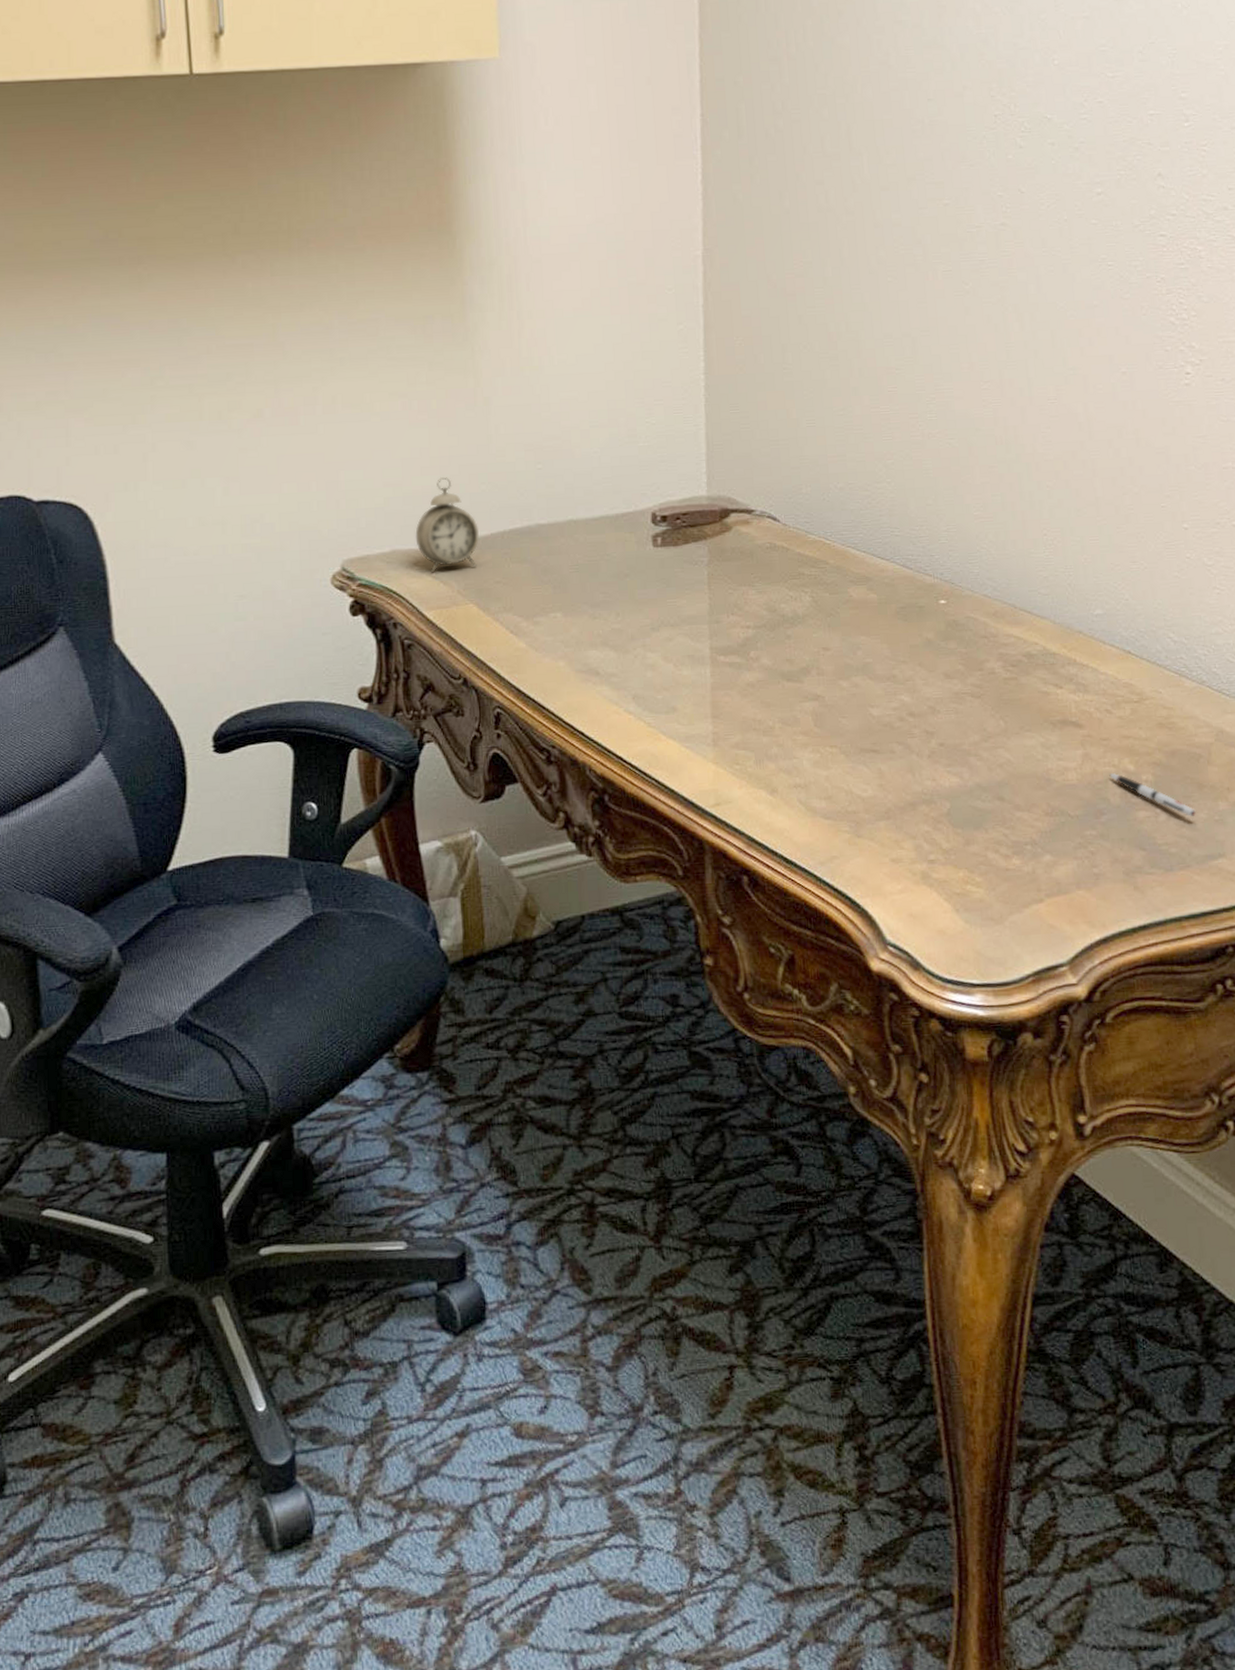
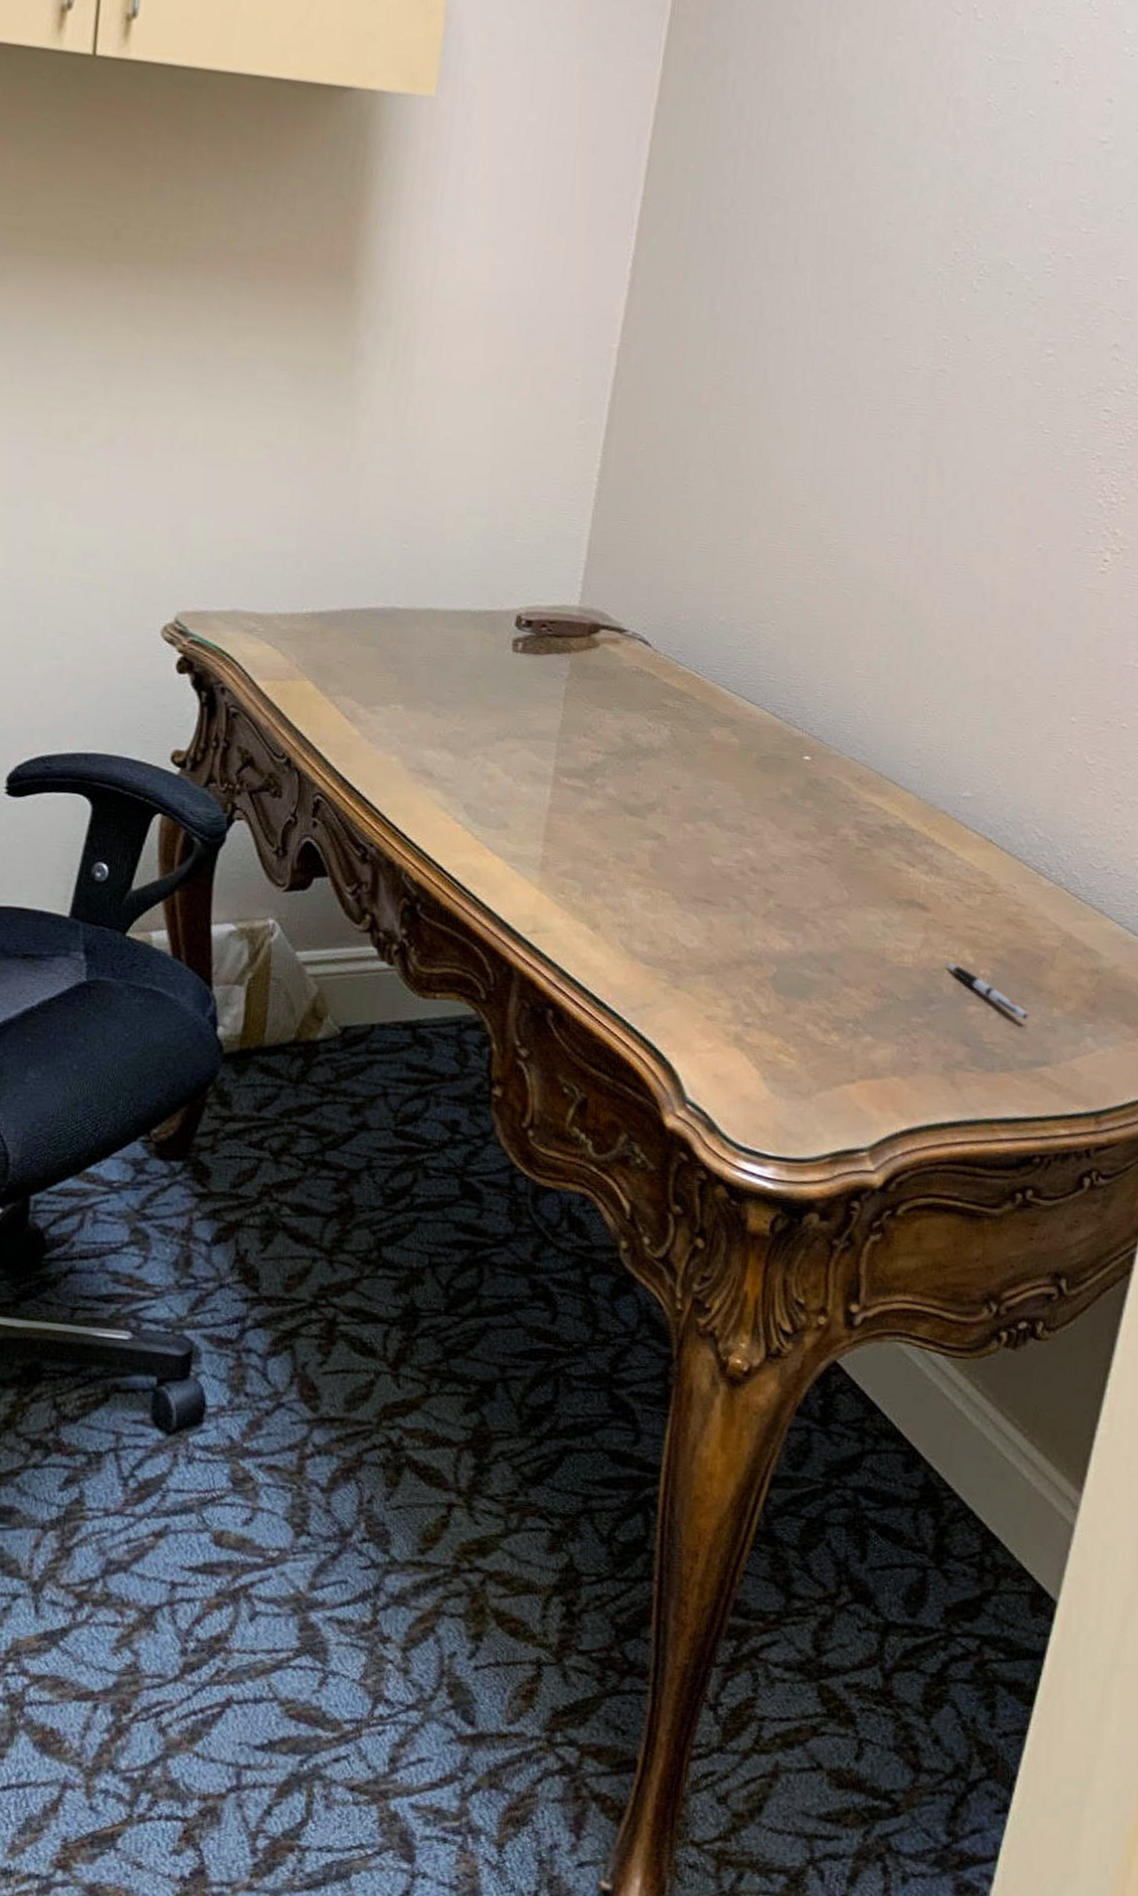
alarm clock: present [415,477,479,573] -> none [259,541,329,642]

